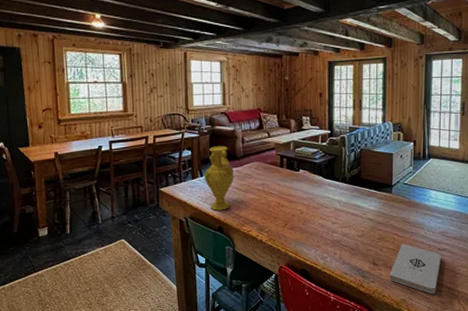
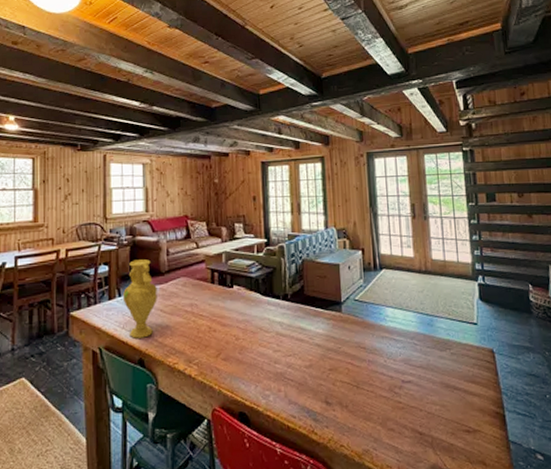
notepad: present [389,243,441,295] -> none [346,375,407,442]

